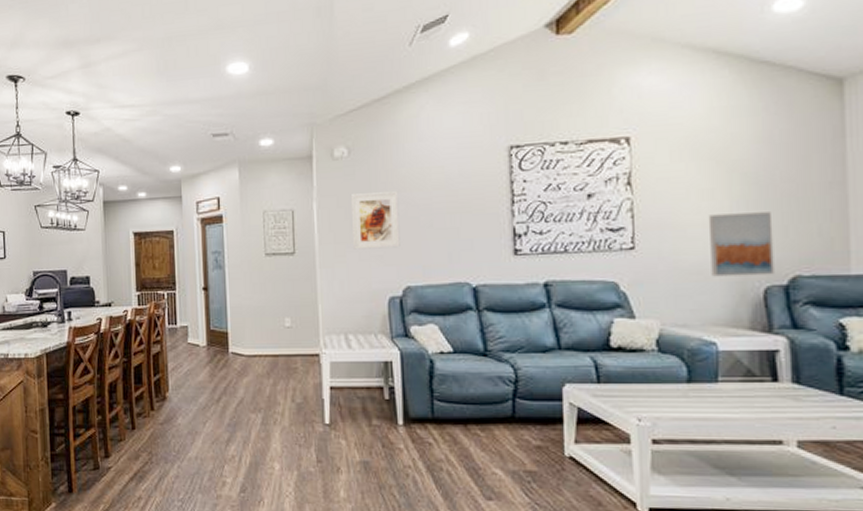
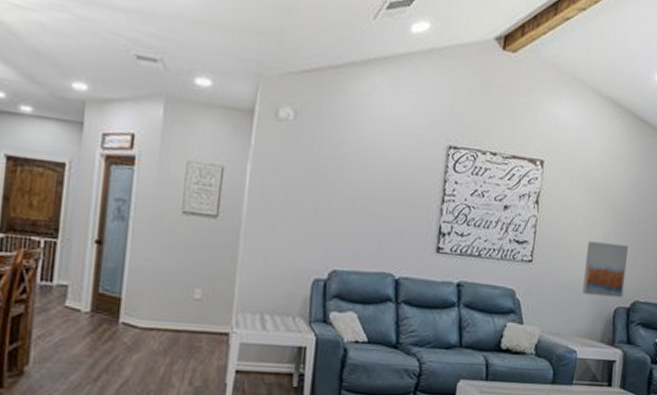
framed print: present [350,191,400,250] -> none [284,162,340,228]

